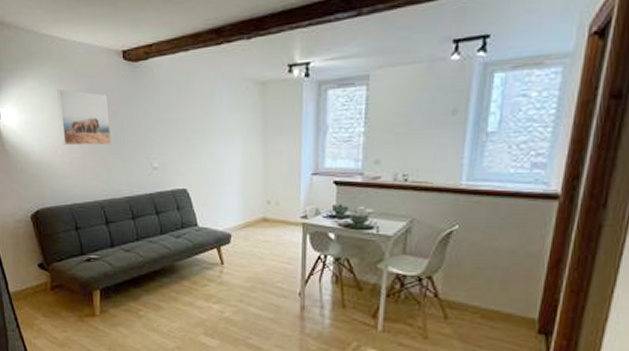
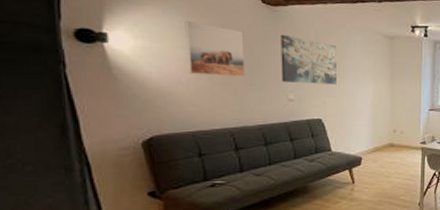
wall art: none [142,93,202,149] -> present [281,34,338,85]

